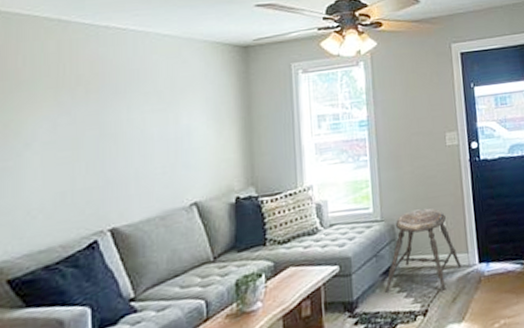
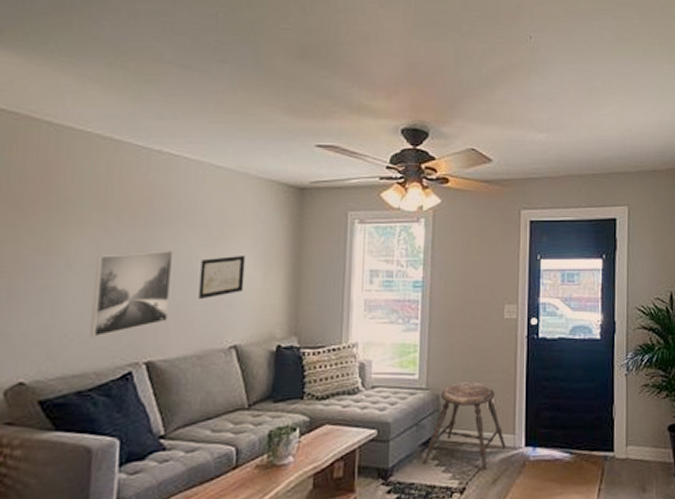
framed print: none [53,118,129,212] -> present [90,250,174,338]
wall art: none [156,115,199,163] -> present [199,254,246,300]

